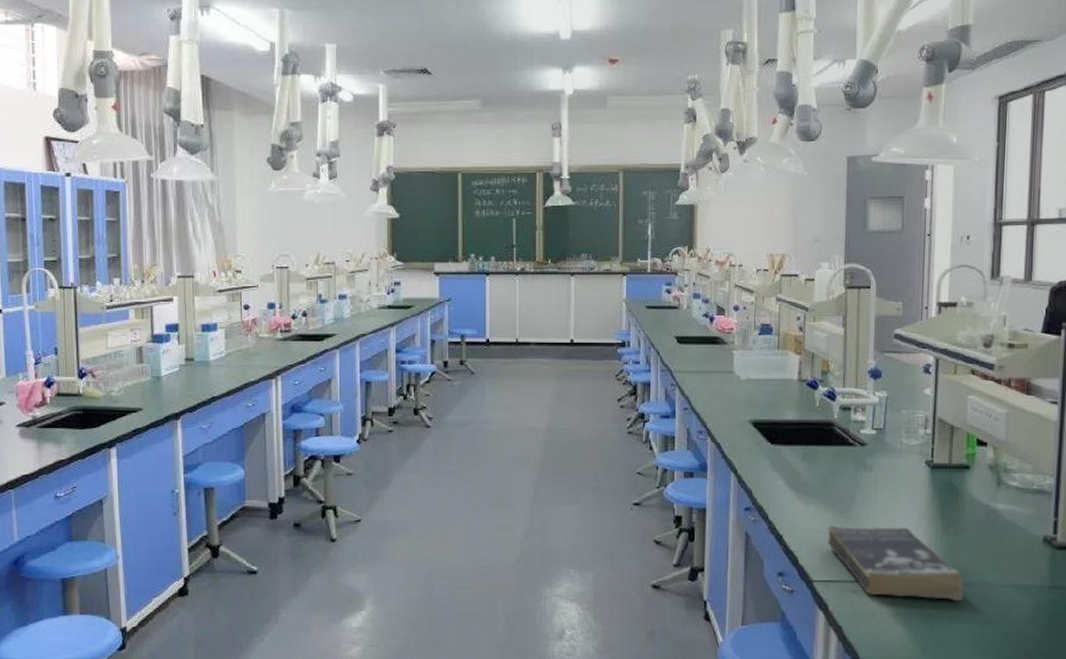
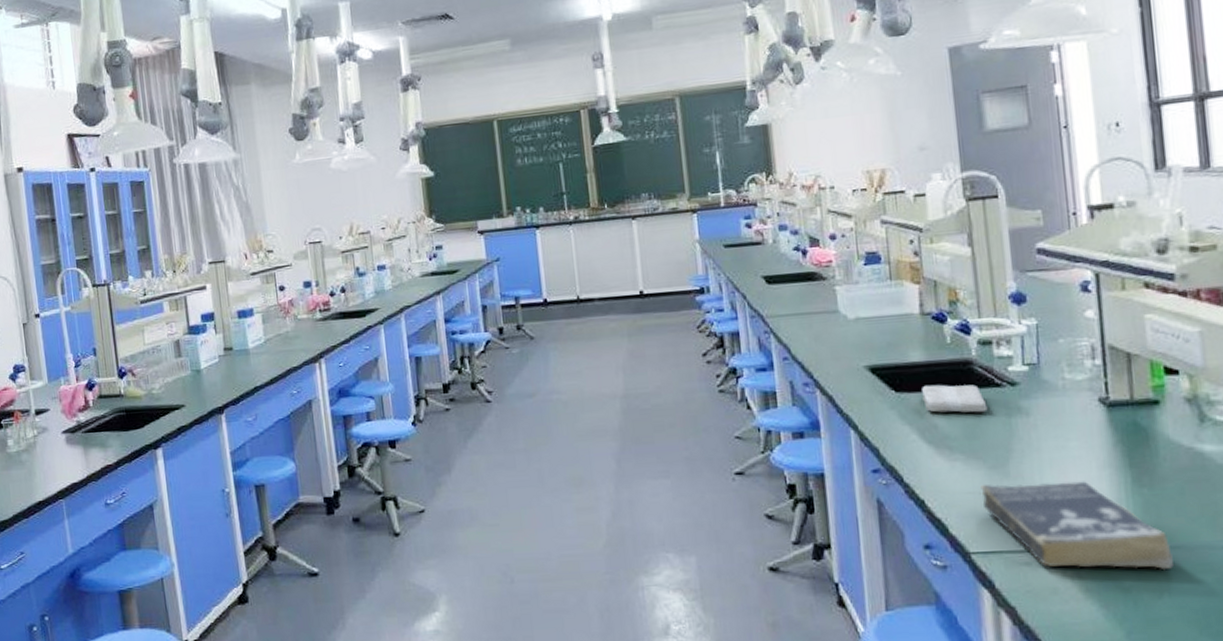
washcloth: none [792,440,841,466] -> present [922,384,988,413]

